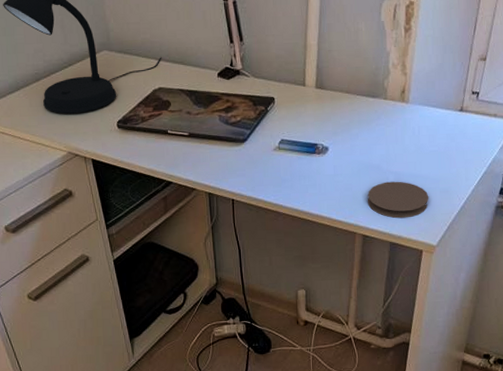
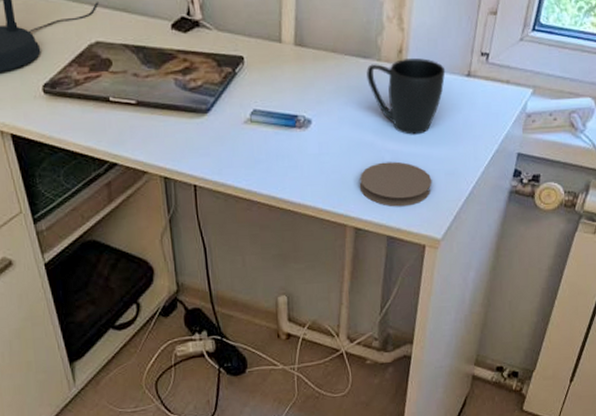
mug: none [375,97,442,160] -> present [366,58,446,135]

